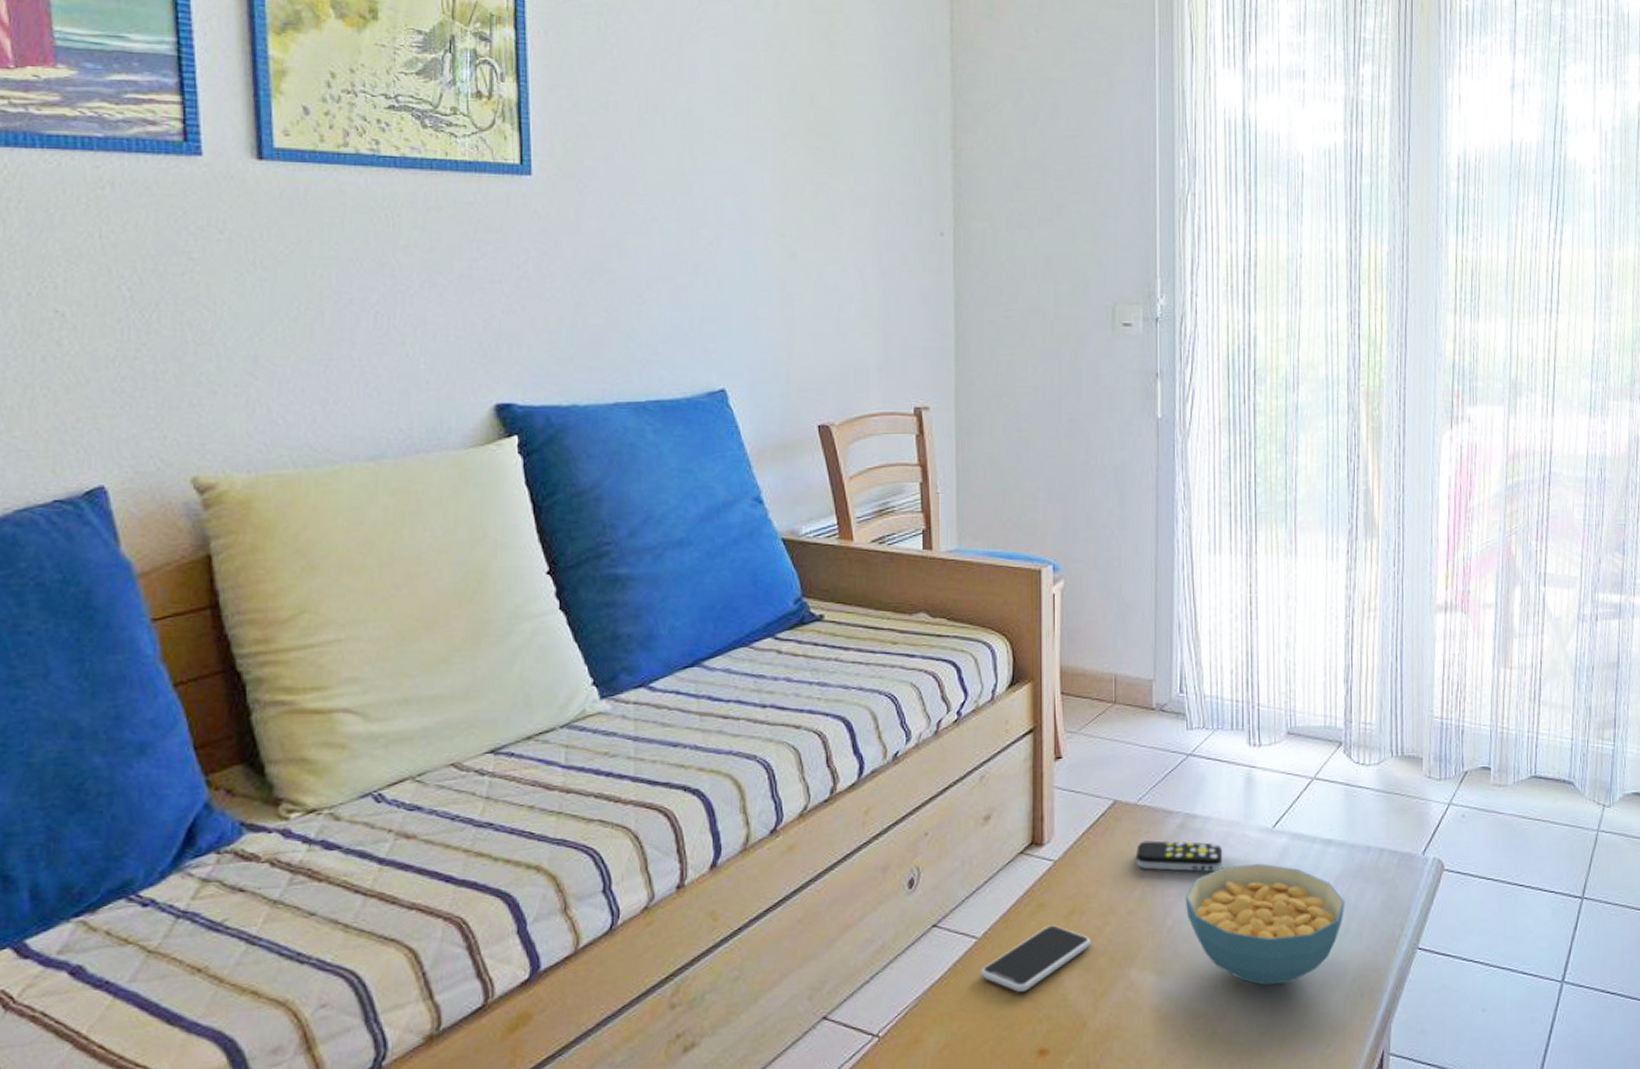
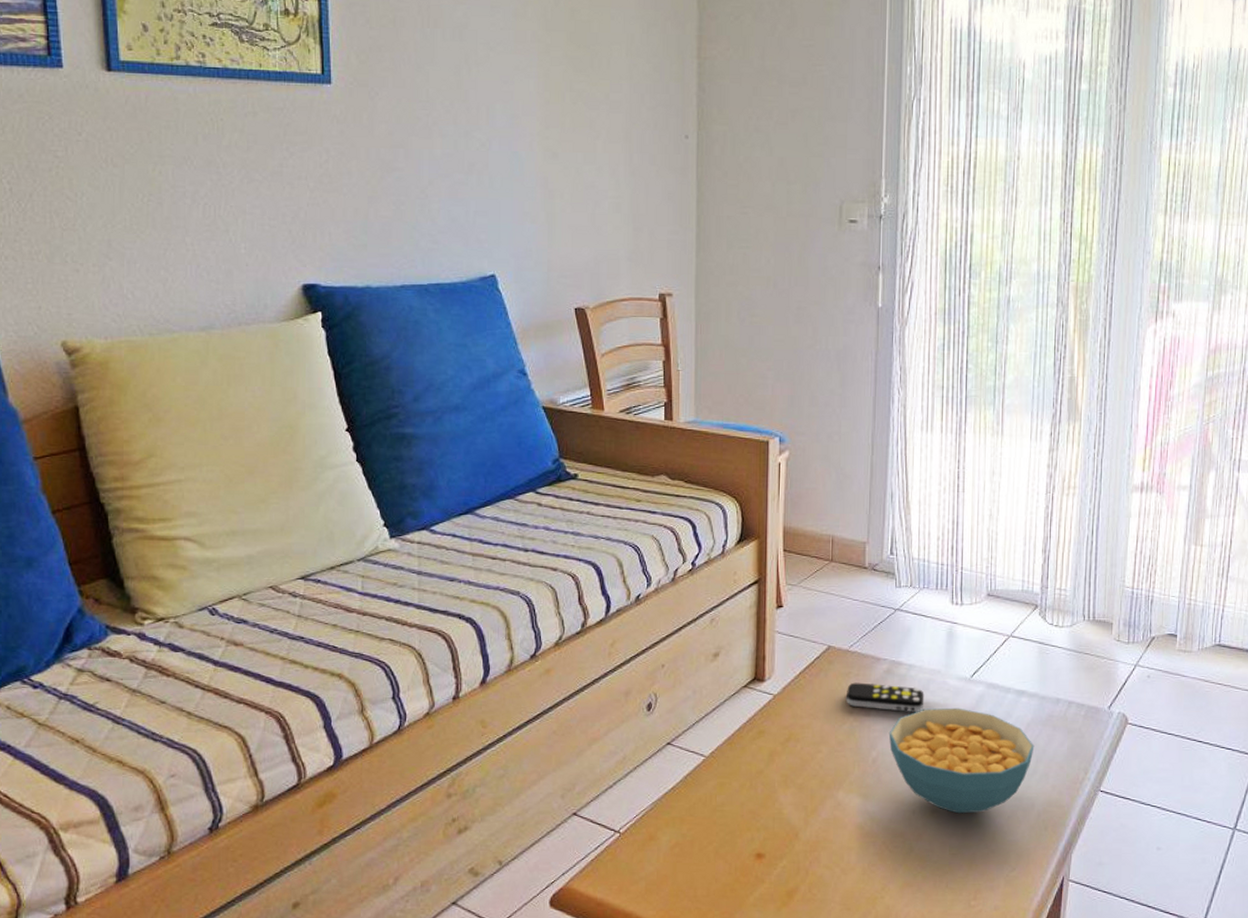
smartphone: present [980,925,1091,992] -> none [707,749,804,804]

